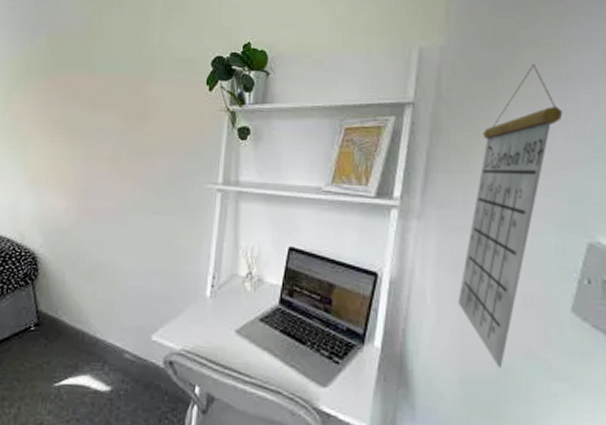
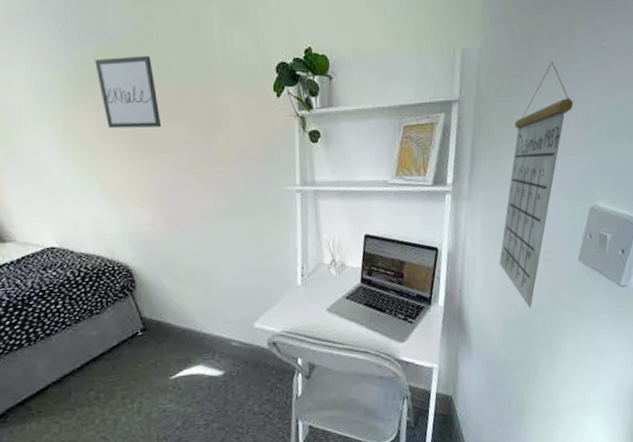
wall art: none [42,47,93,115] -> present [94,55,162,129]

